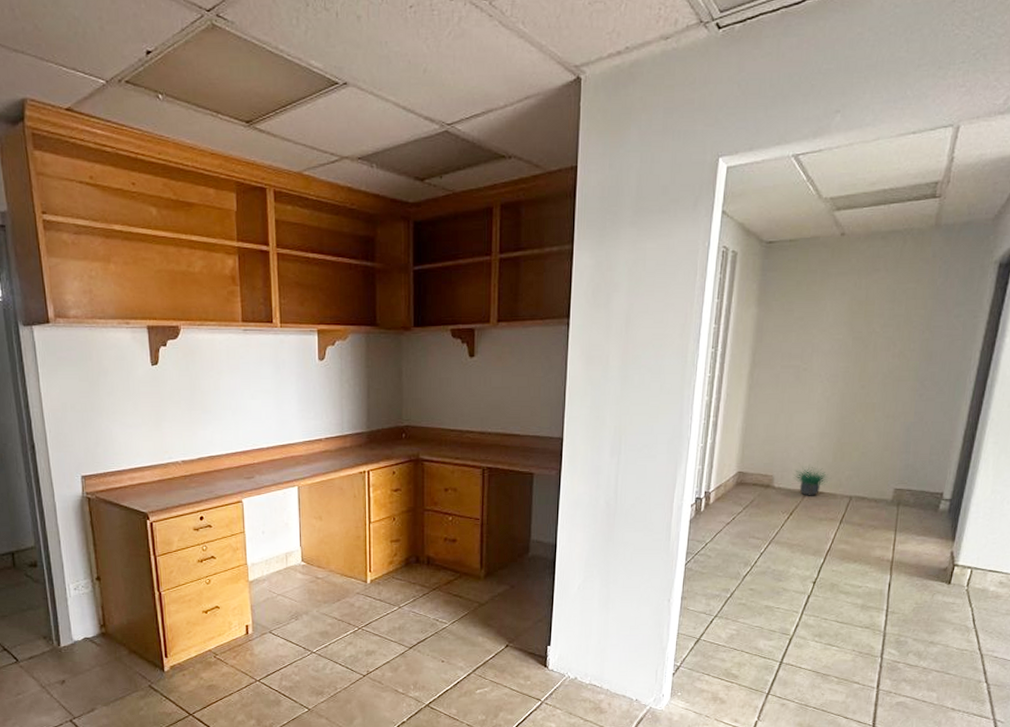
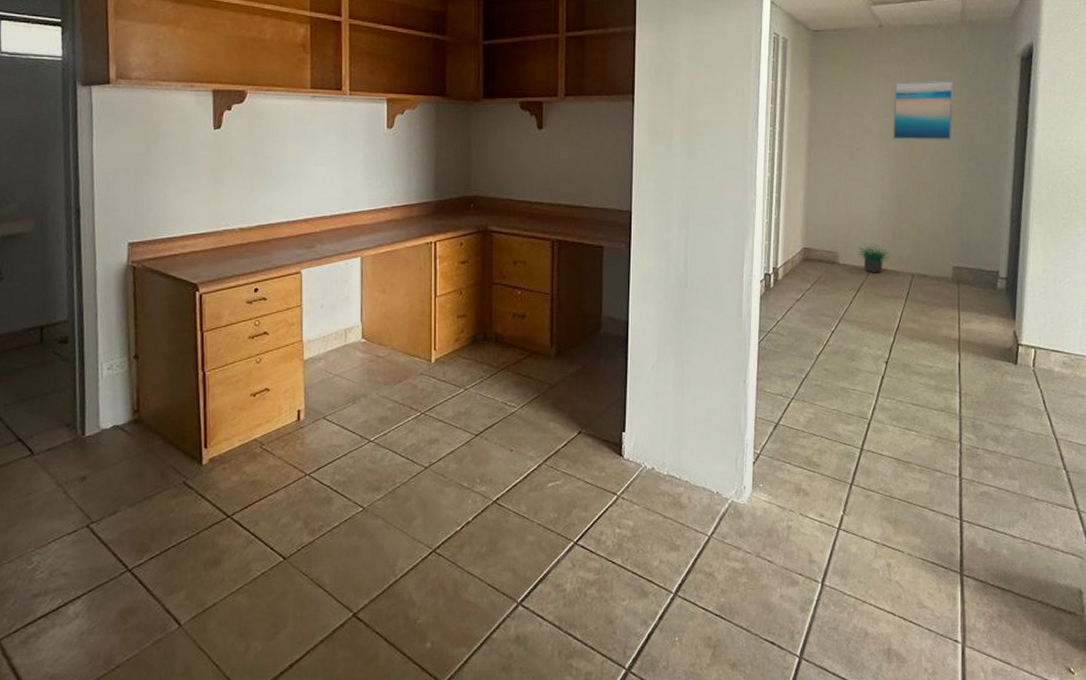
wall art: none [843,292,919,358] -> present [892,80,954,140]

